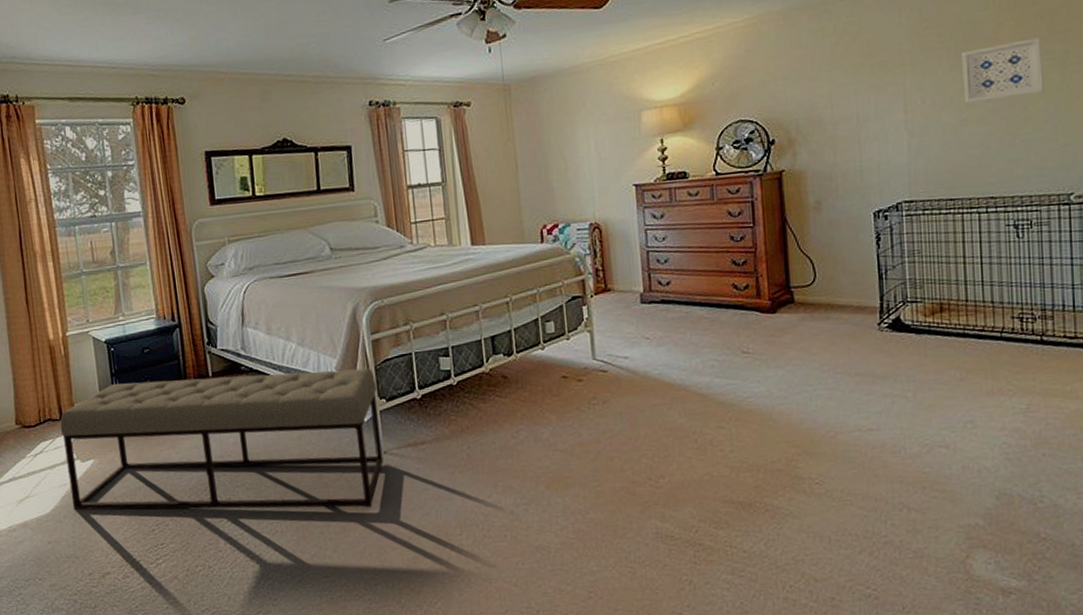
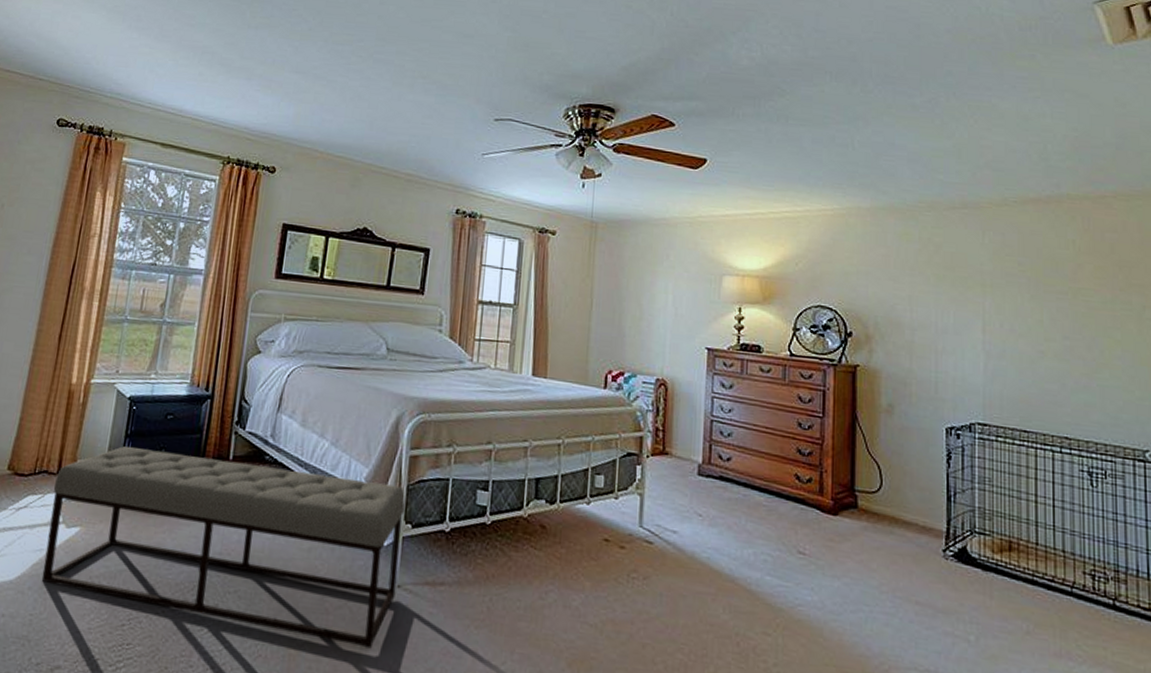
wall art: present [962,37,1044,103] -> none [1041,284,1121,341]

